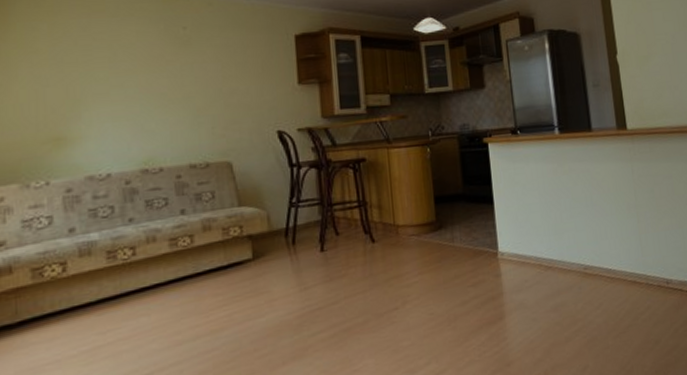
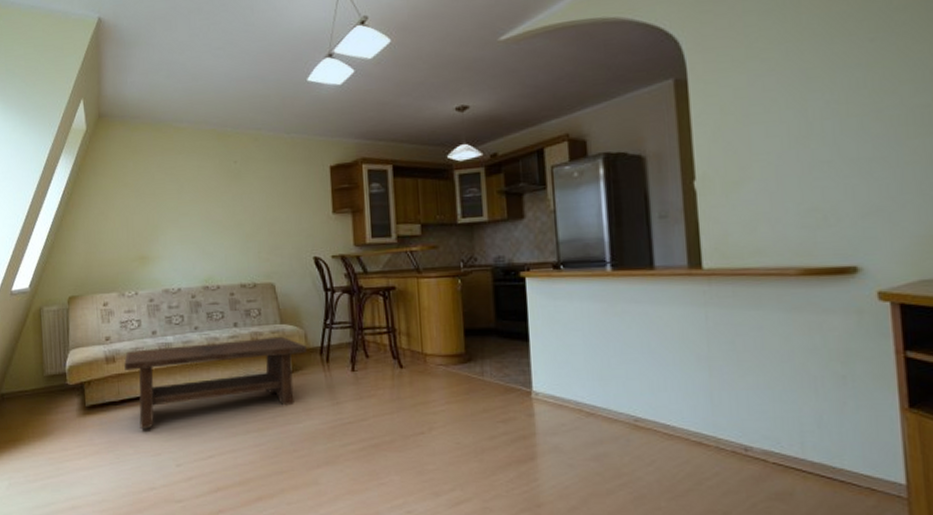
coffee table: none [26,220,270,357] -> present [124,336,307,430]

